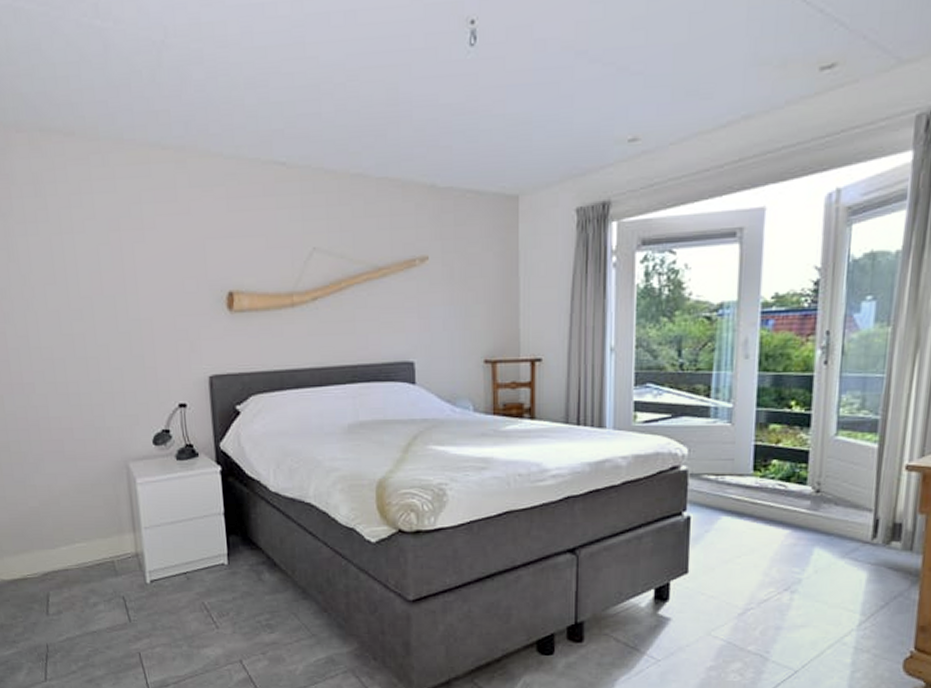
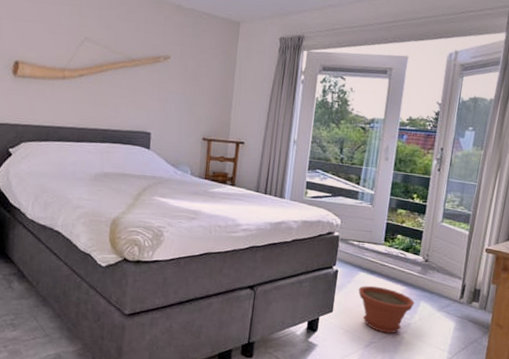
plant pot: none [721,533,805,595] -> present [358,285,415,334]

